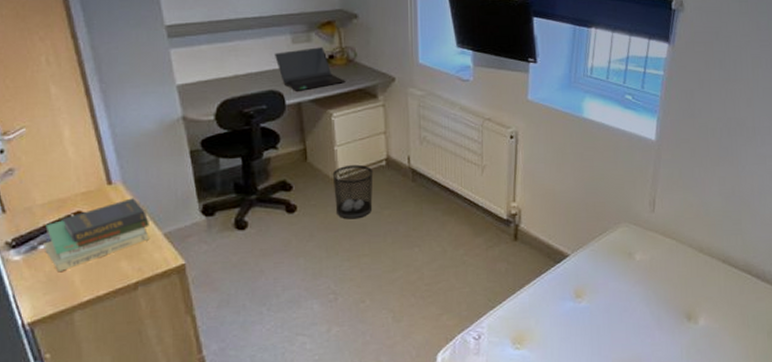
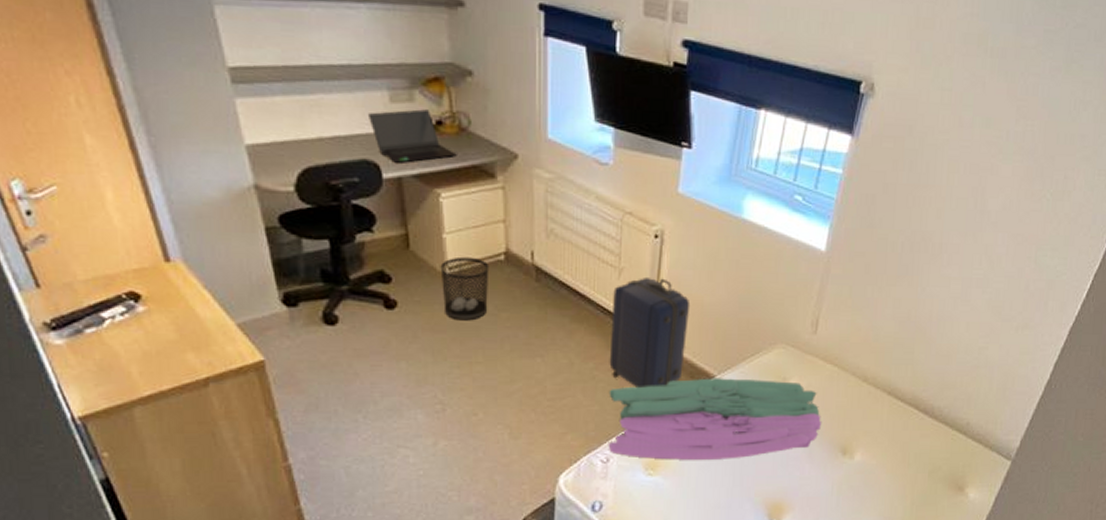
books: present [42,198,149,273] -> none [89,280,219,362]
suitcase: none [477,171,544,269] -> present [609,276,691,388]
towel: none [478,255,667,334] -> present [608,378,822,460]

